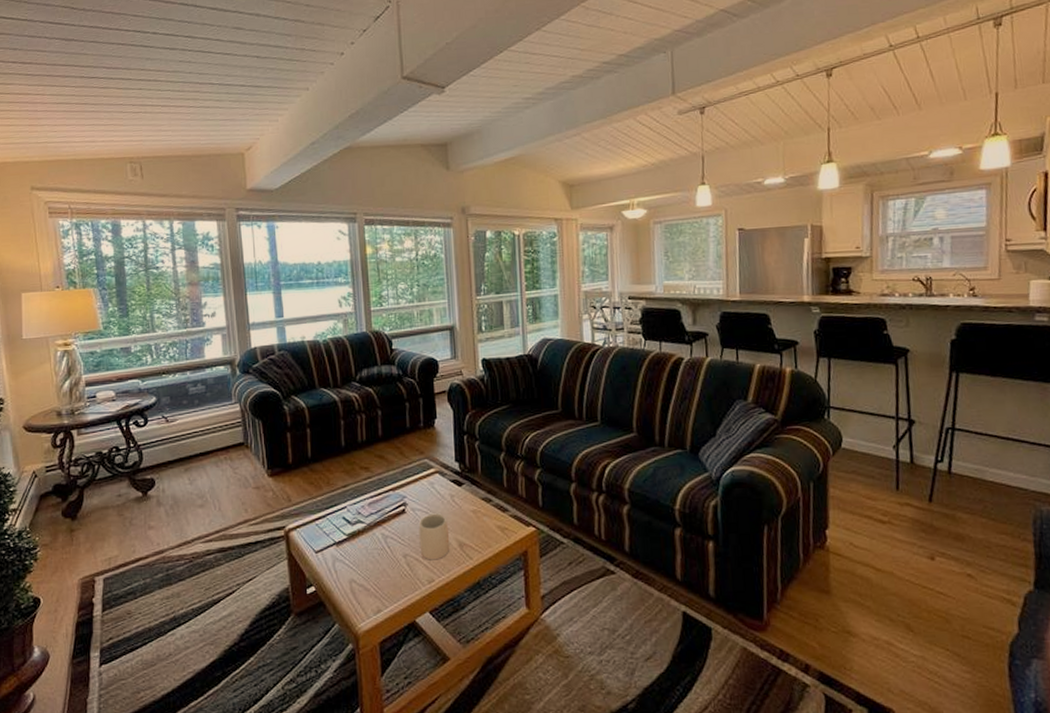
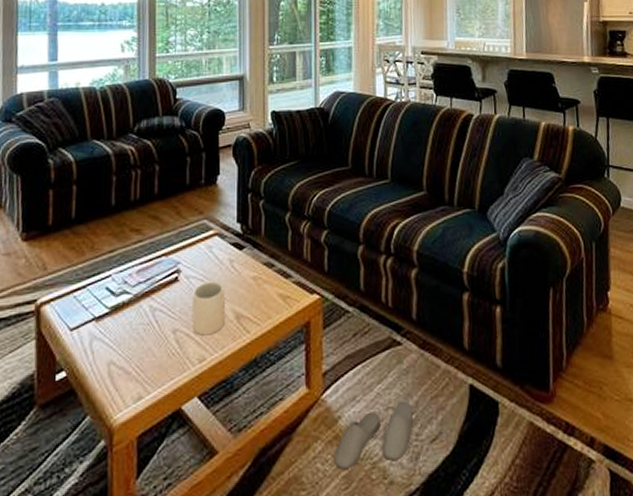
slippers: none [554,623,628,679] -> present [334,401,413,470]

